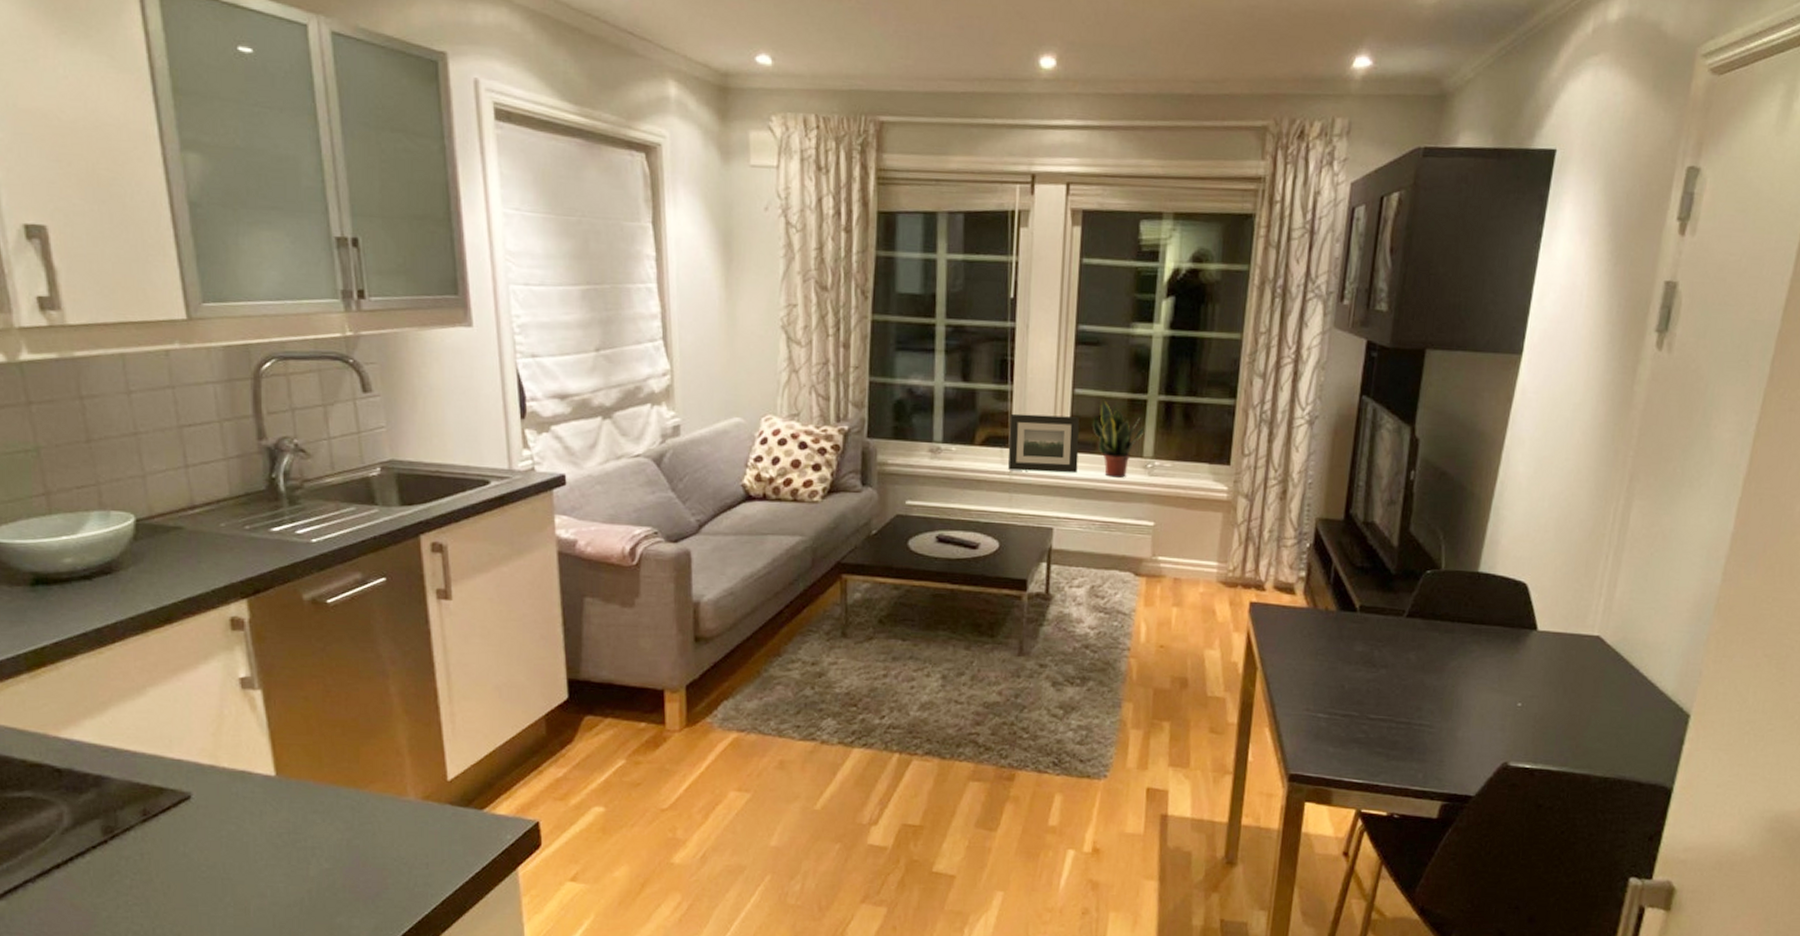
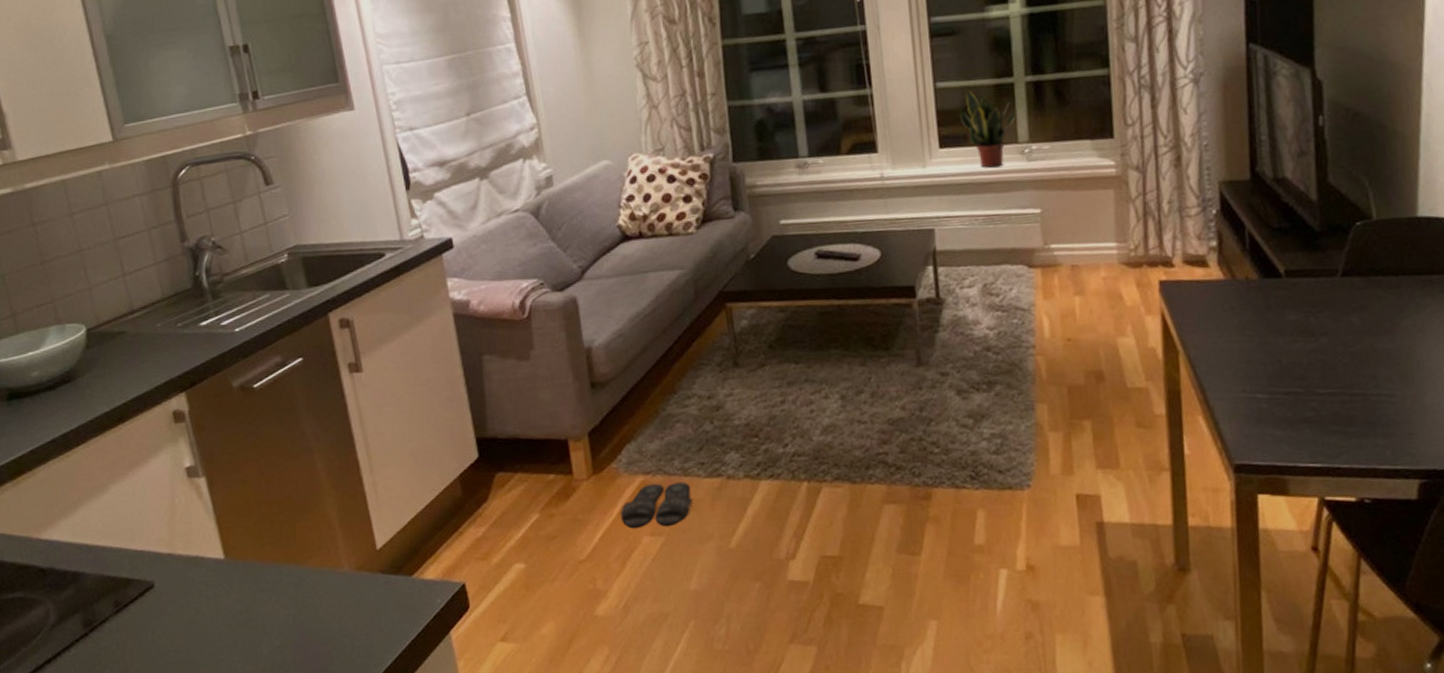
slippers: none [710,741,785,783] -> present [621,482,693,528]
picture frame: present [1008,413,1079,474] -> none [873,111,951,175]

